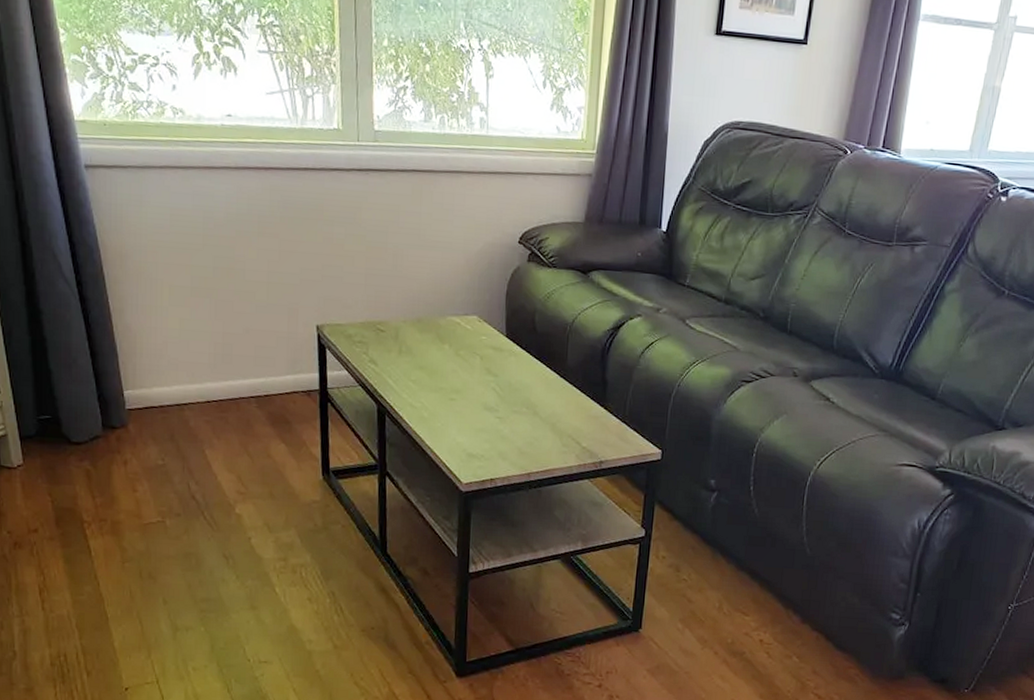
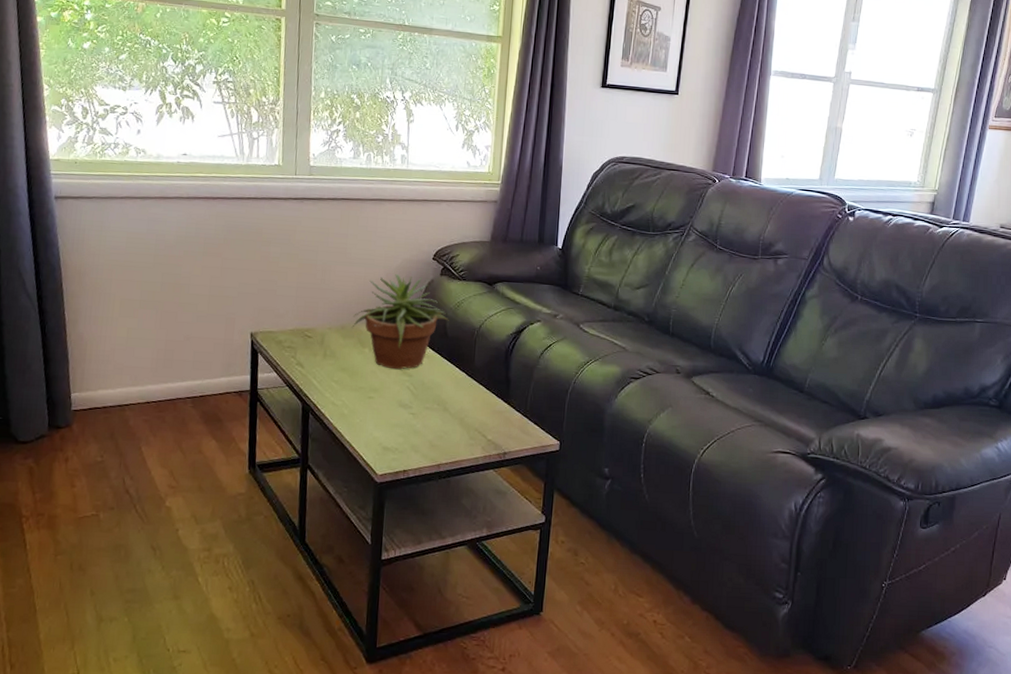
potted plant: none [429,260,538,369] -> present [351,274,449,370]

